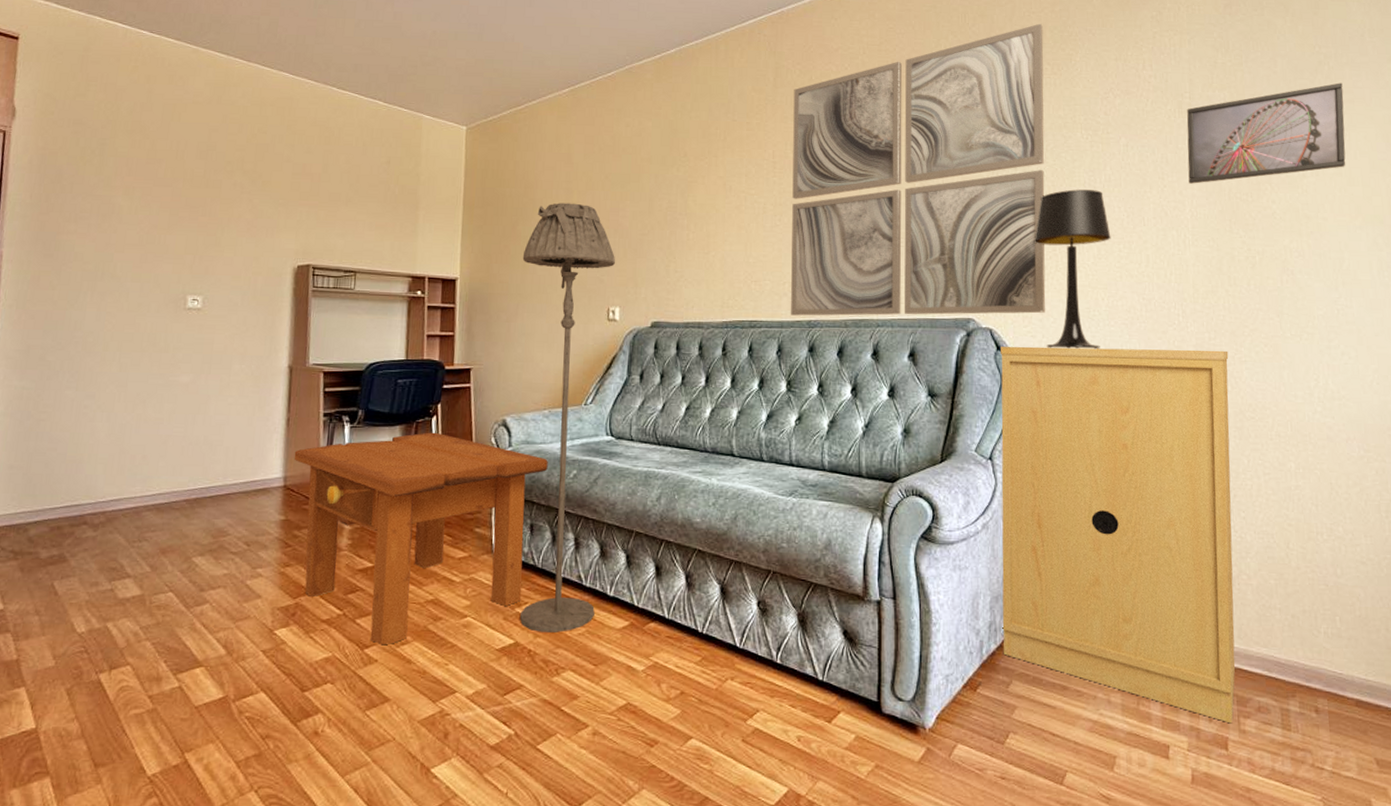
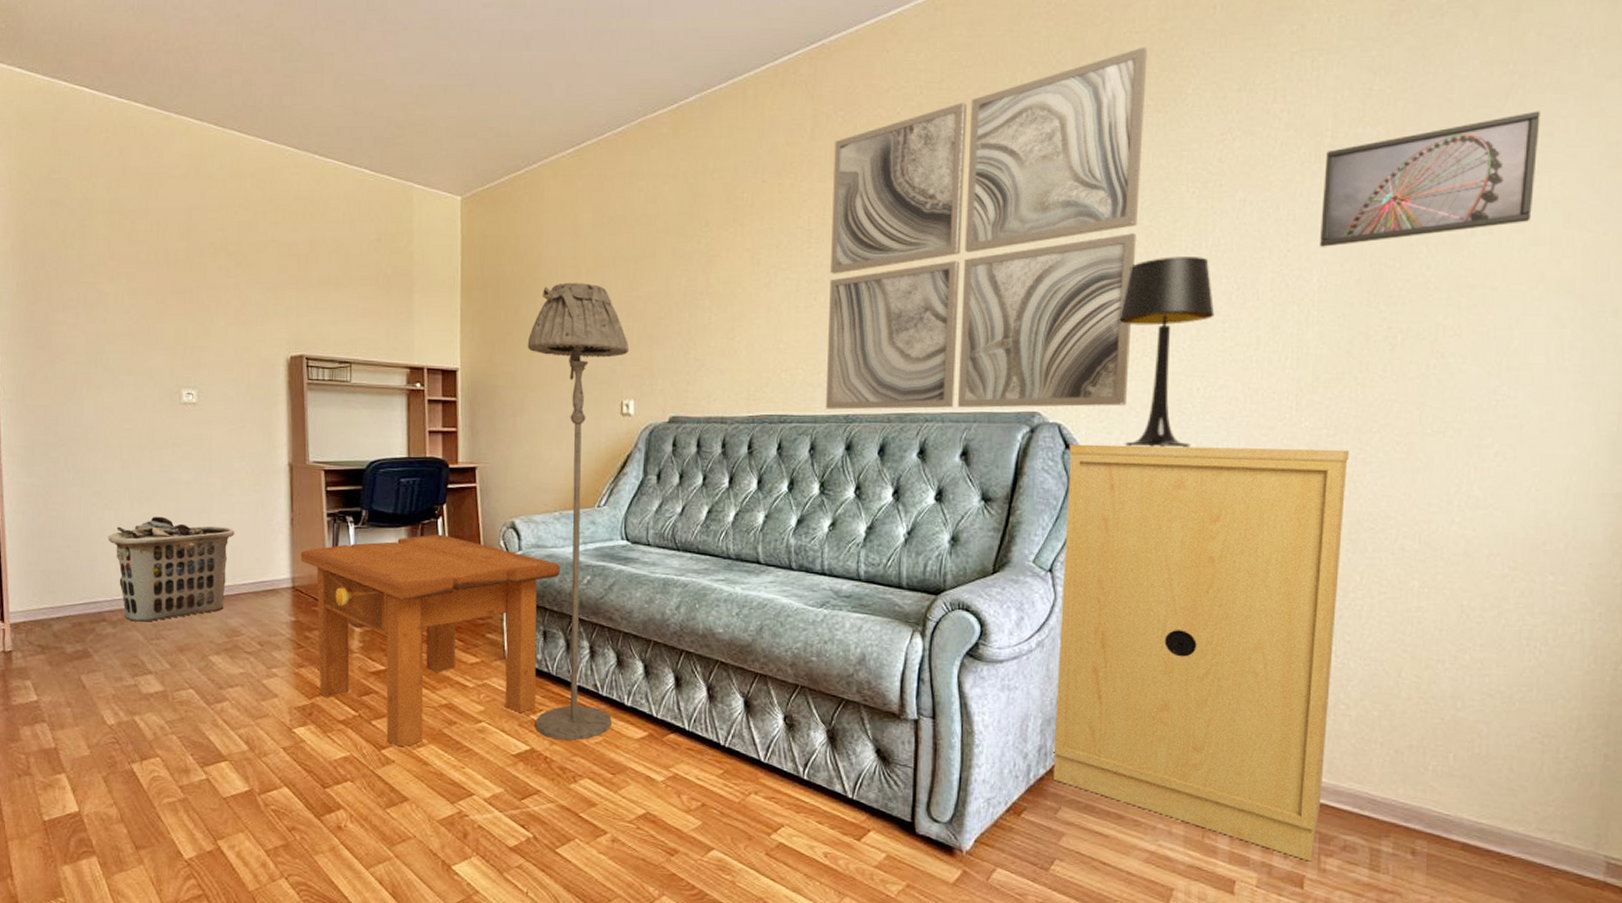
clothes hamper: none [97,417,230,524] -> present [108,516,235,622]

